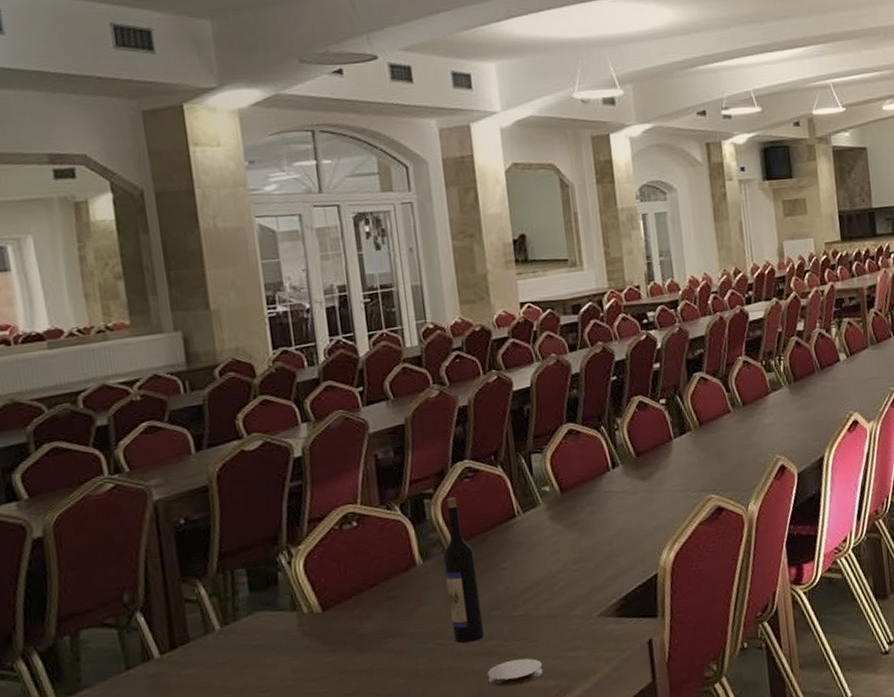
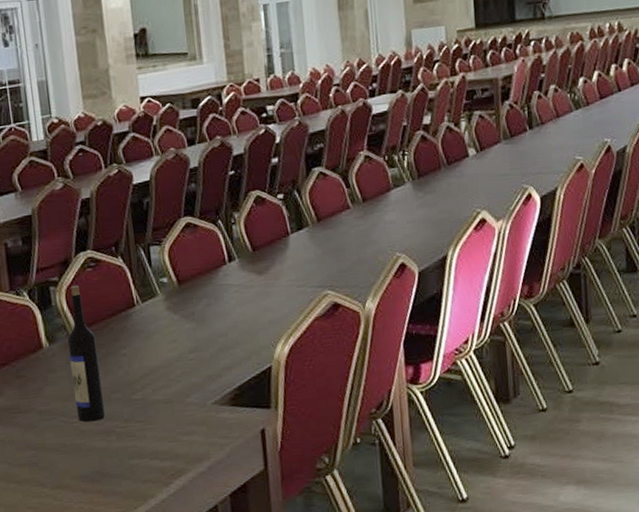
coaster: present [487,658,543,687] -> none [107,439,160,465]

